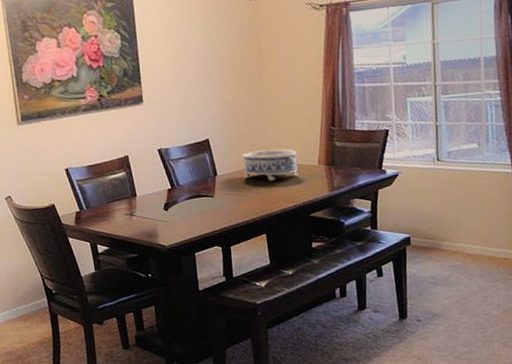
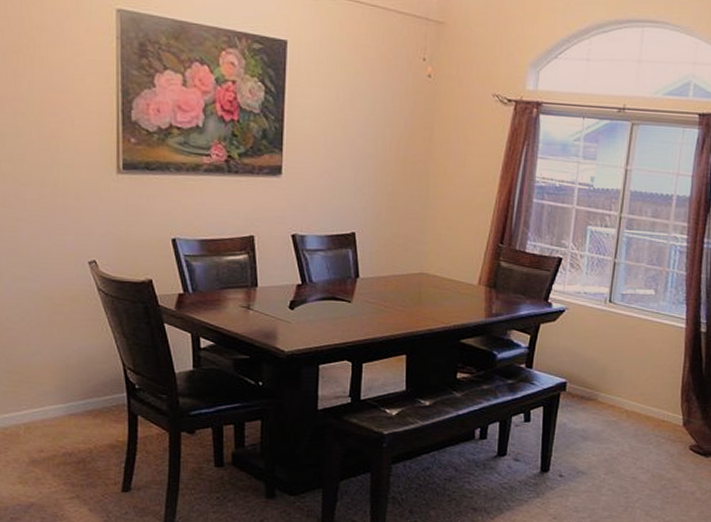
decorative bowl: present [242,149,298,181] -> none [390,256,456,294]

